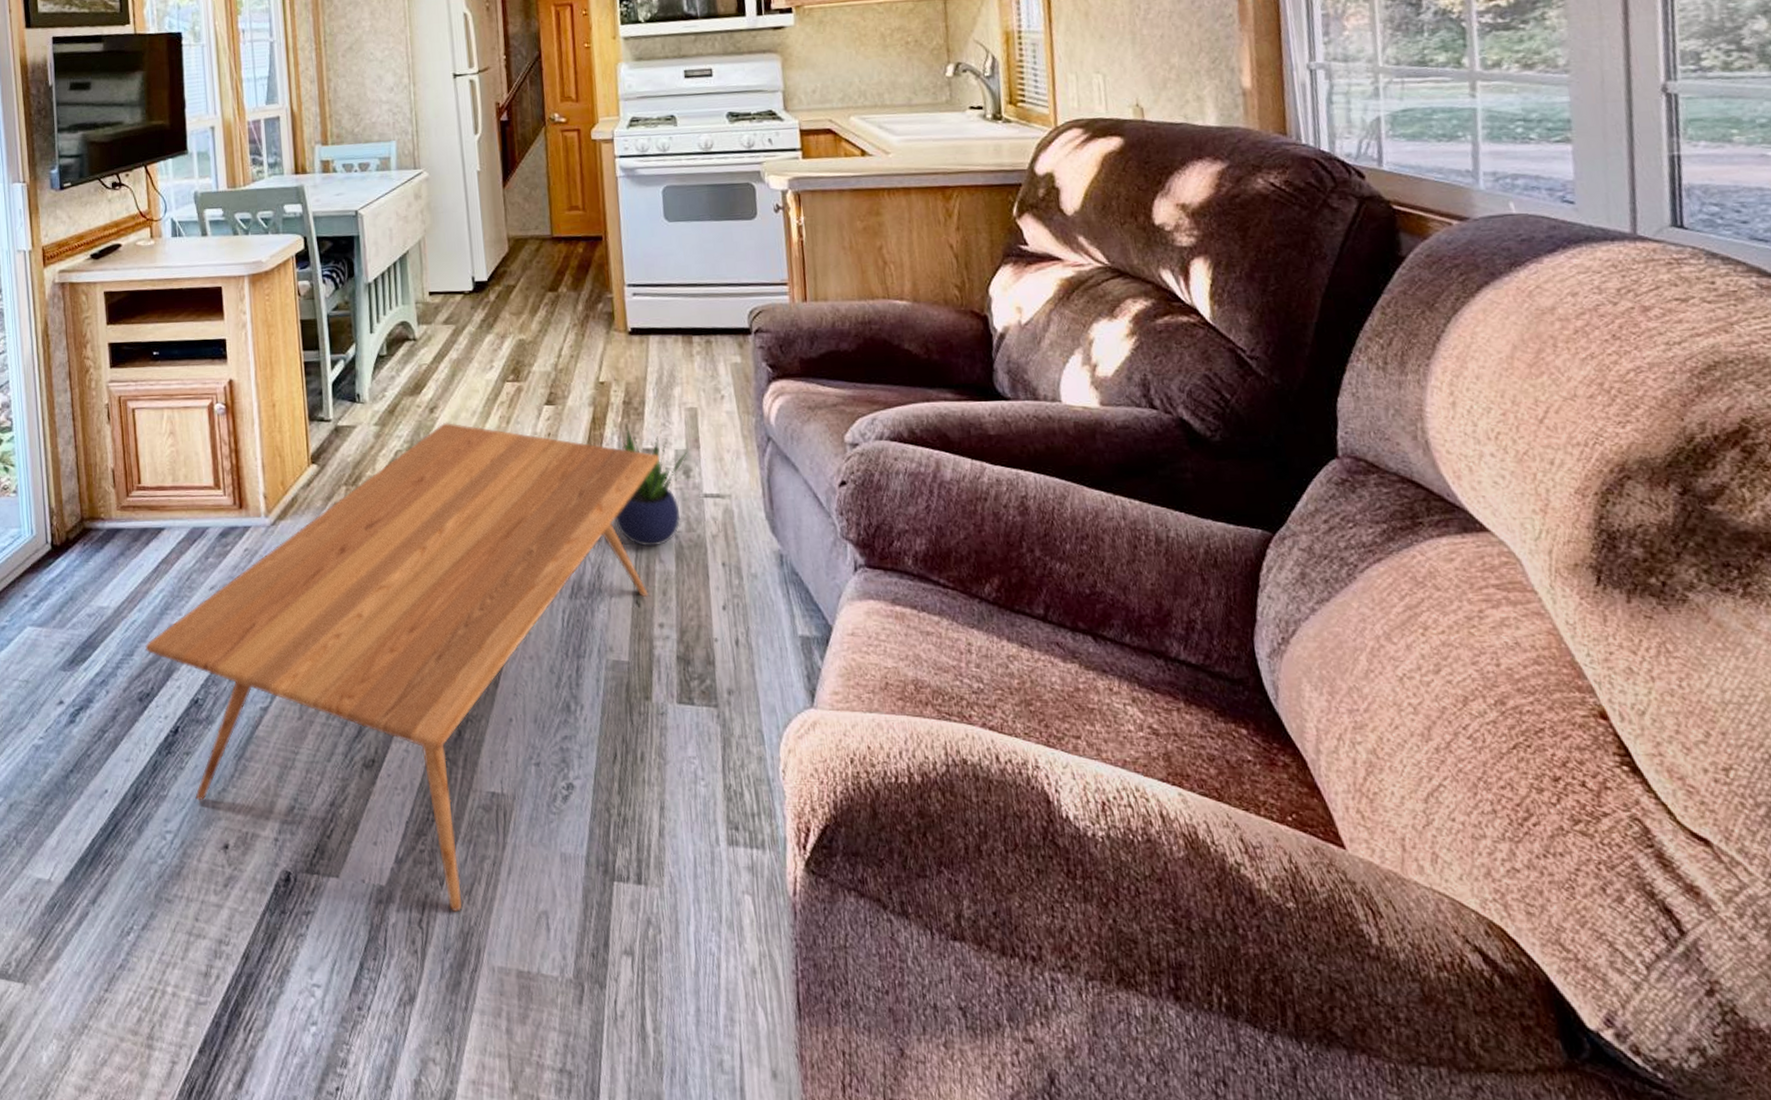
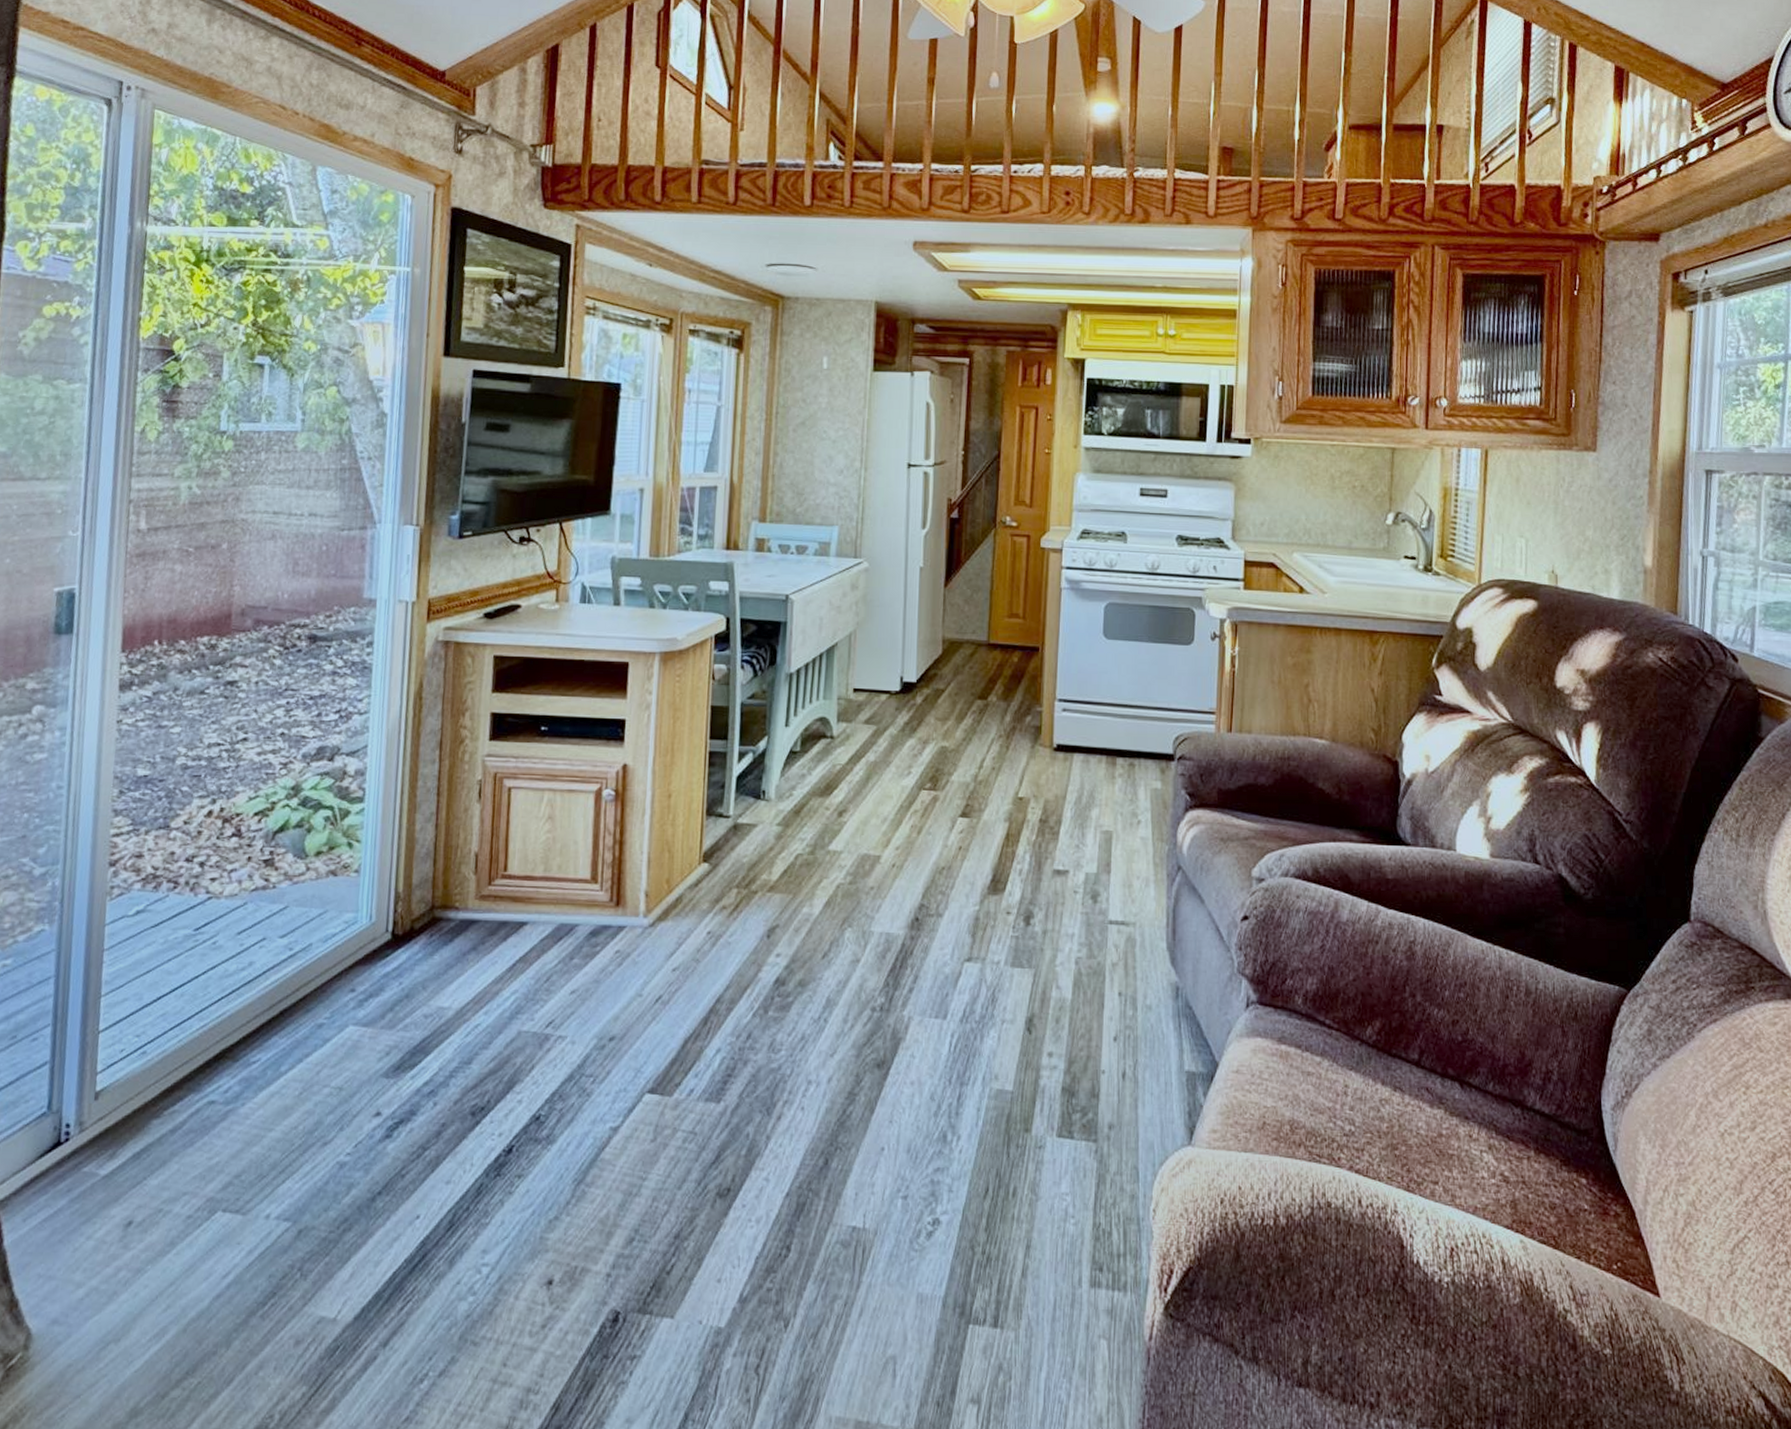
coffee table: present [145,422,659,913] -> none [487,827,1069,1358]
potted plant: present [614,425,688,547] -> none [1016,843,1098,972]

